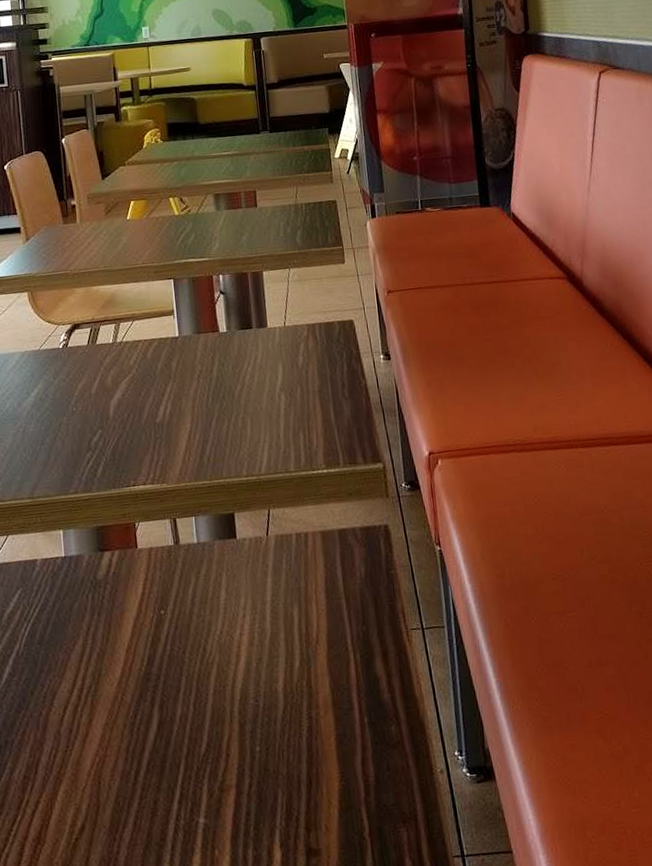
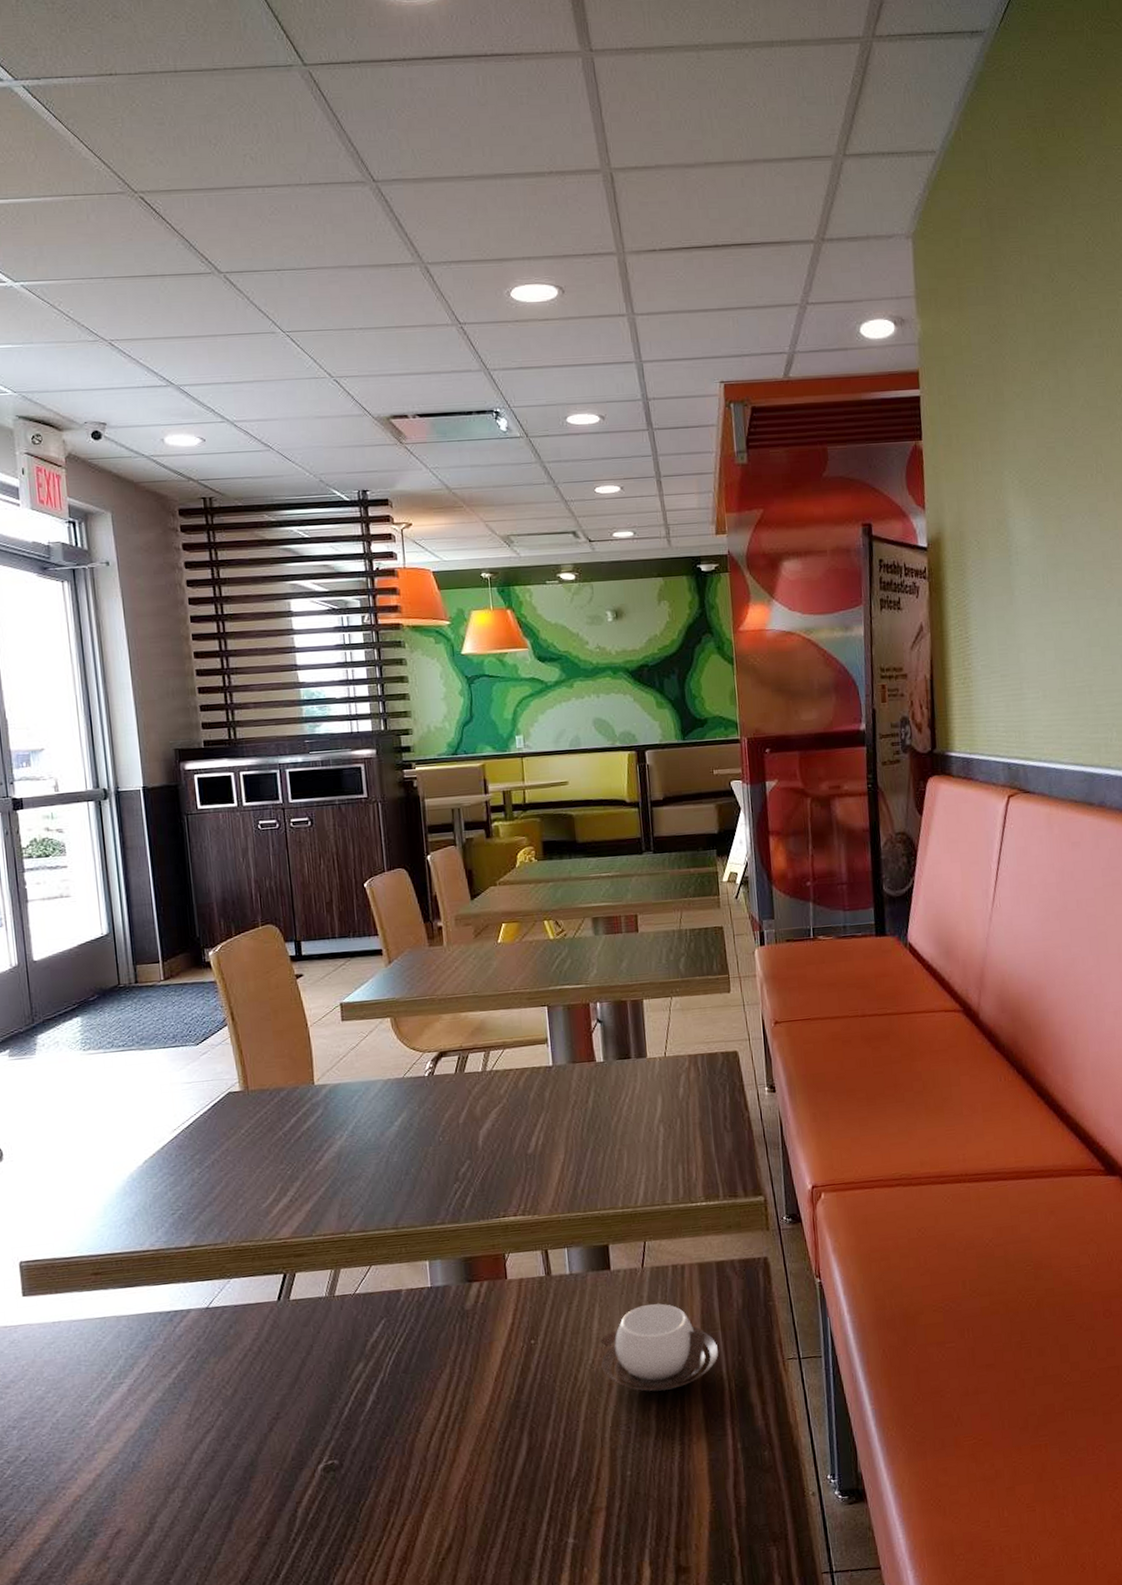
cup: none [228,572,344,663] -> present [600,1303,719,1392]

